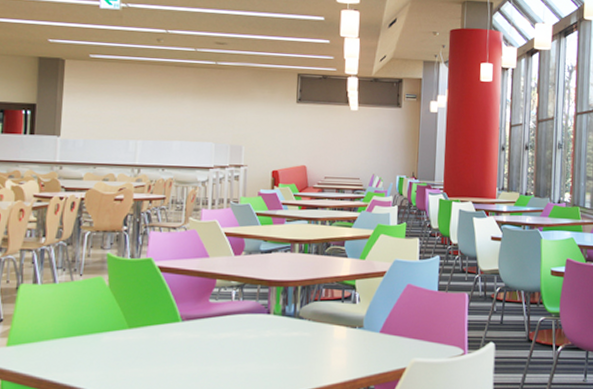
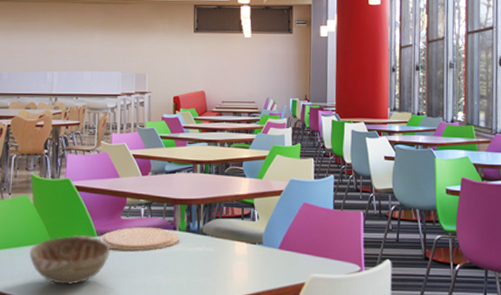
decorative bowl: none [102,319,197,375] -> present [29,234,111,285]
plate: none [184,310,273,338] -> present [99,226,179,252]

